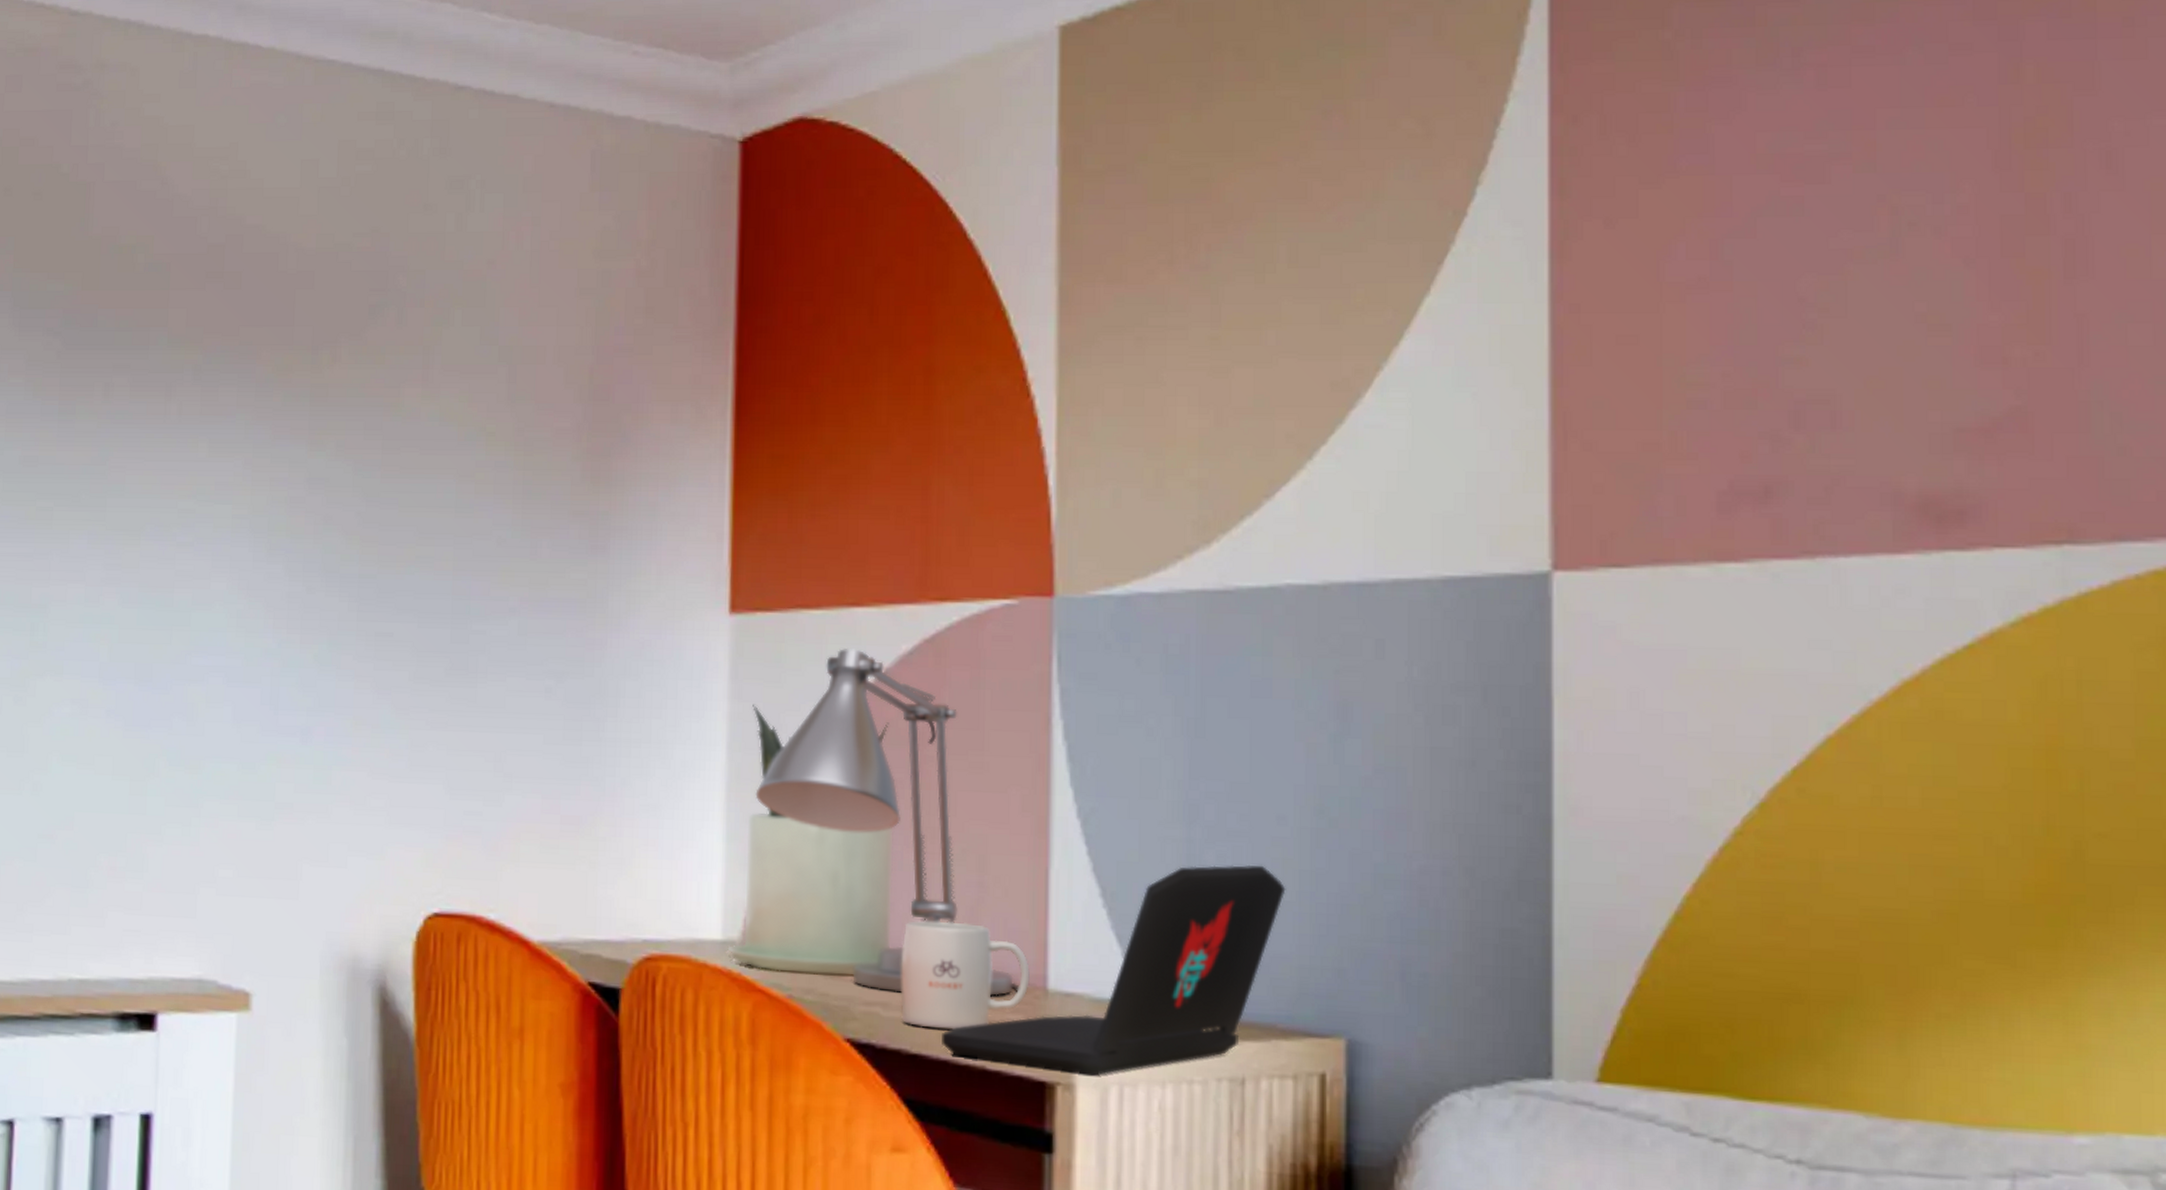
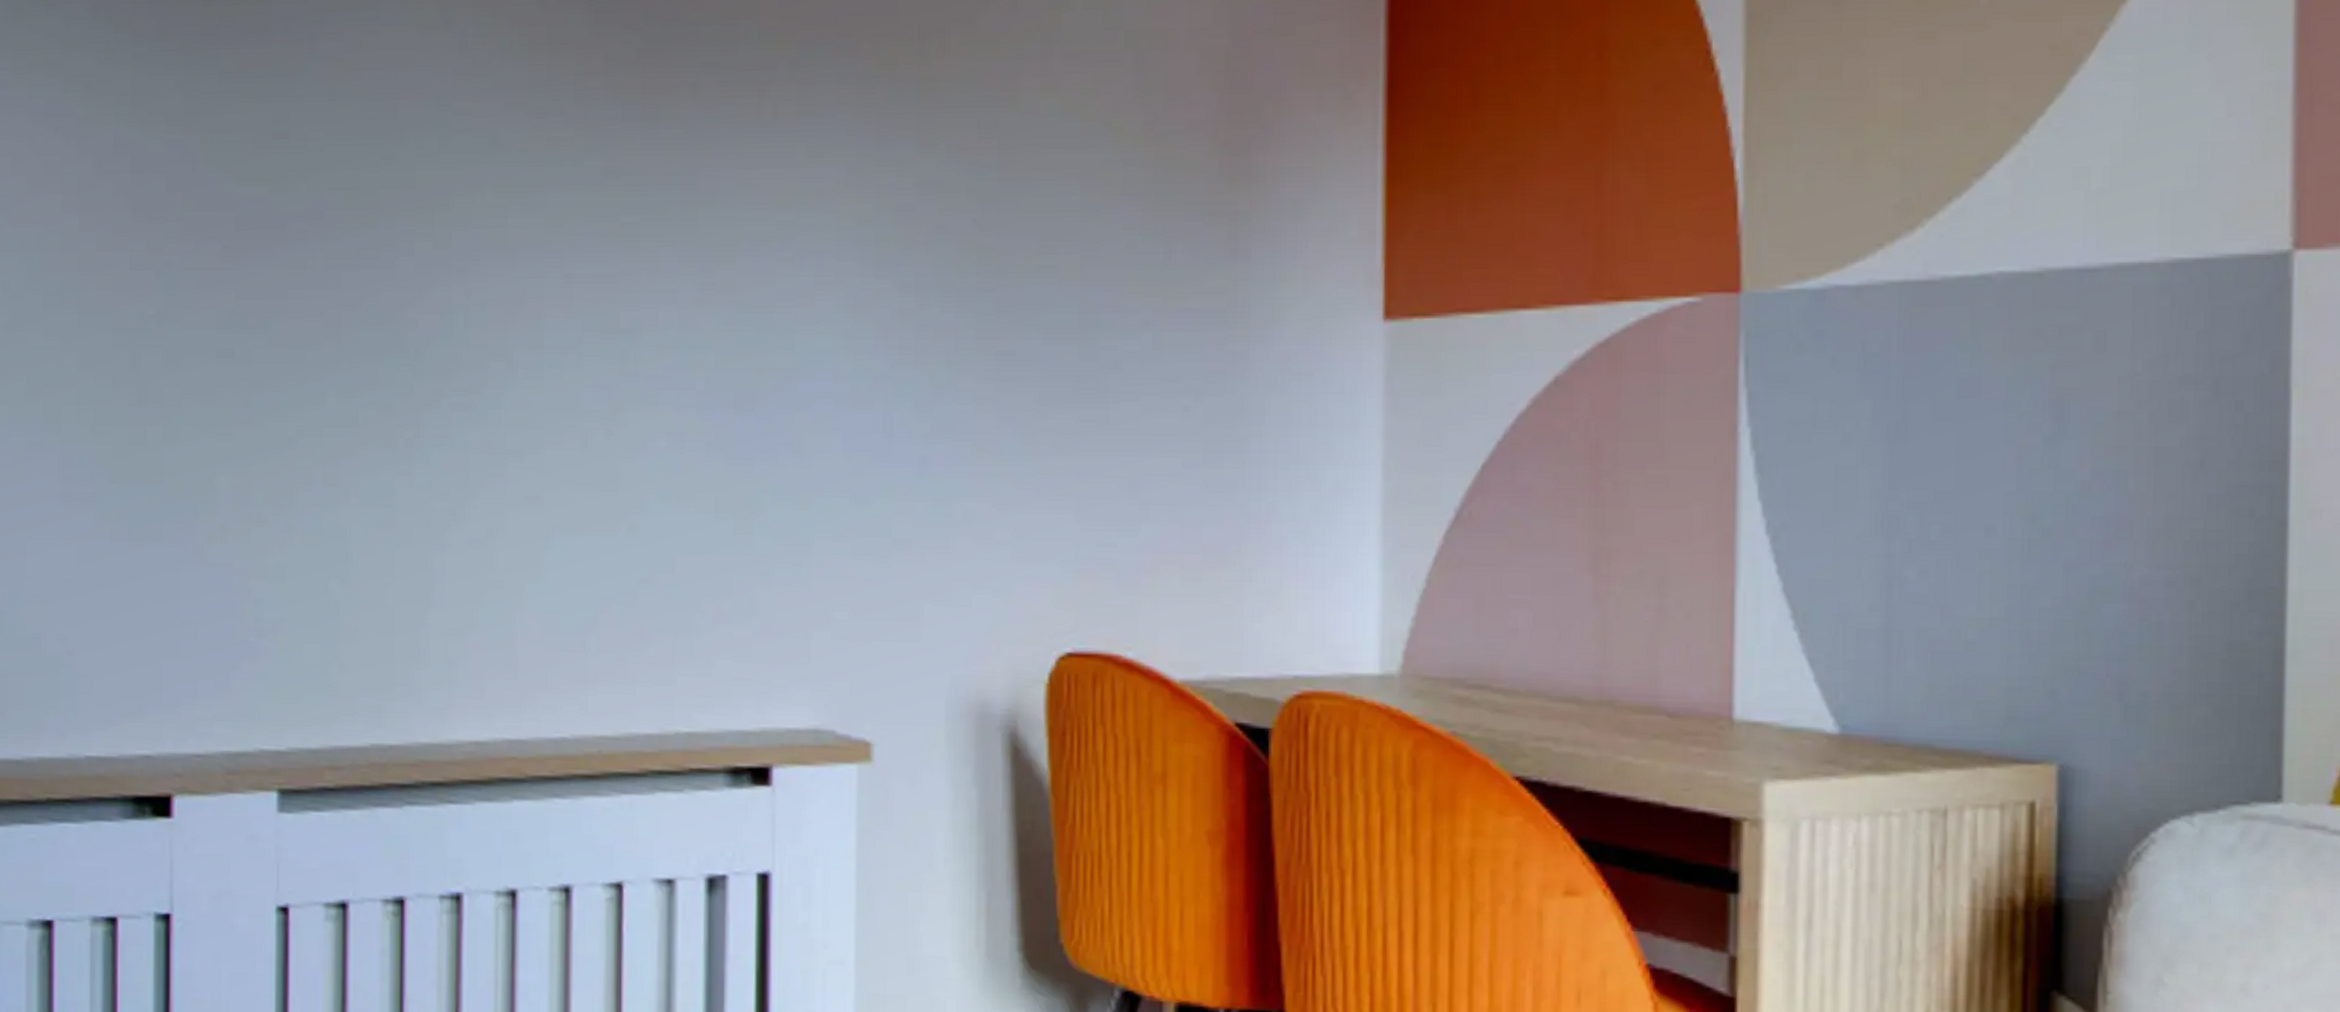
planter: present [728,704,895,977] -> none [1387,418,1567,711]
desk lamp: present [755,648,1020,996] -> none [1414,354,1703,727]
mug: present [900,920,1030,1030] -> none [1573,647,1714,764]
laptop: present [942,864,1286,1075] -> none [1618,579,1994,809]

